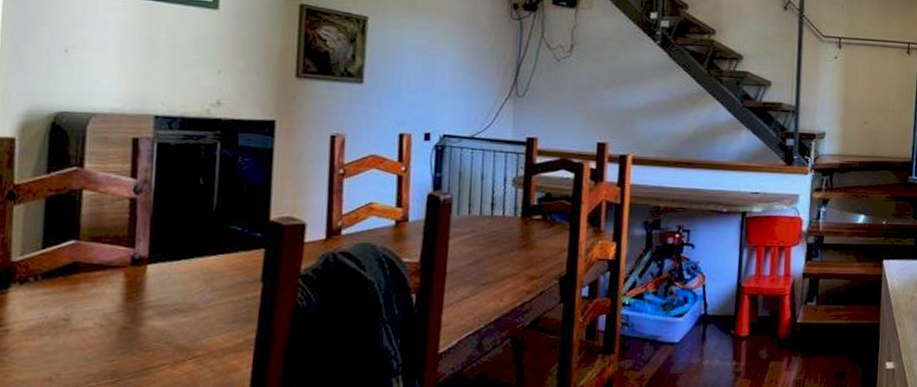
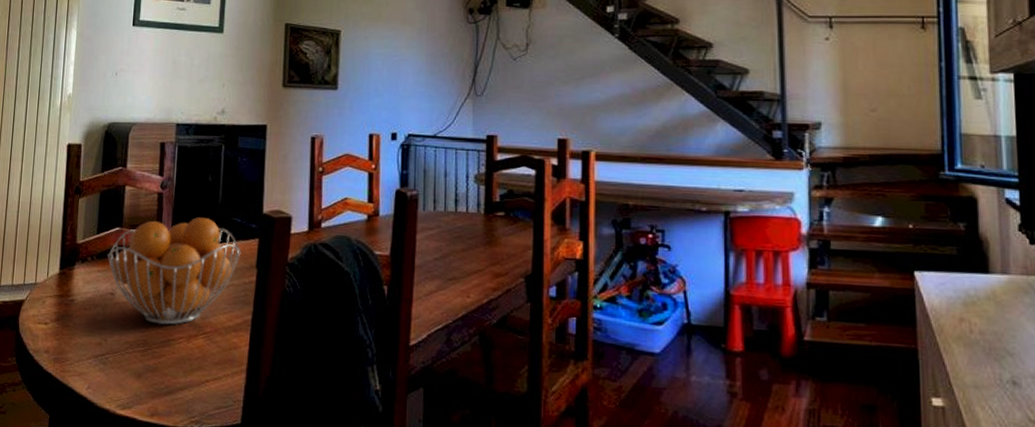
fruit basket: none [58,227,242,351] -> present [108,217,241,325]

